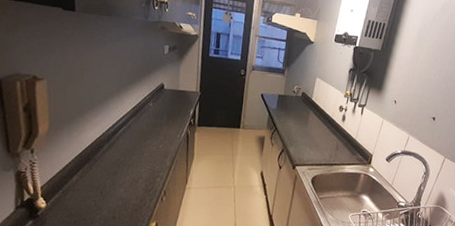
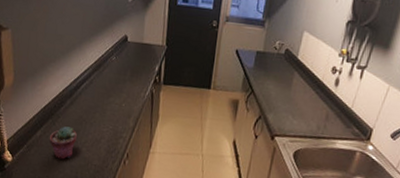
potted succulent: none [85,170,116,202] -> present [49,126,78,160]

